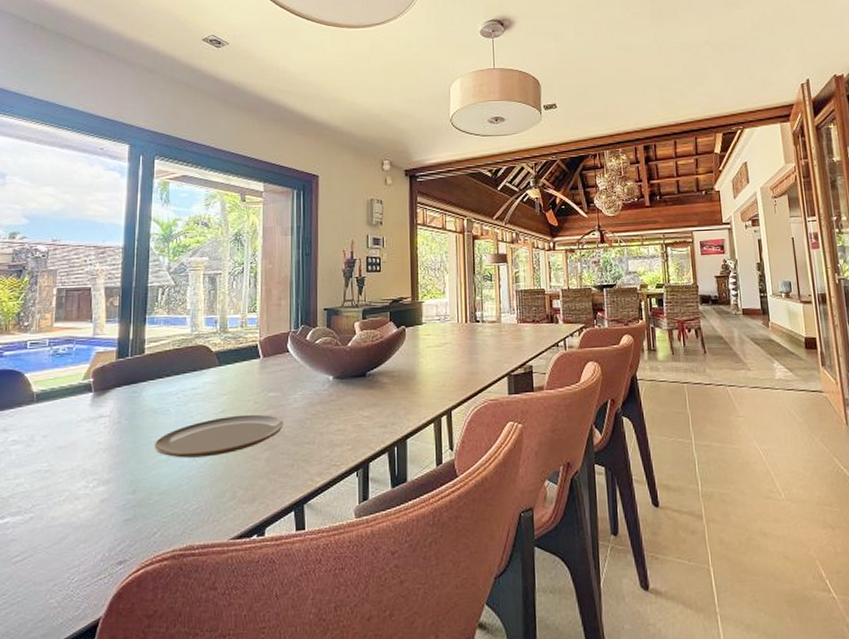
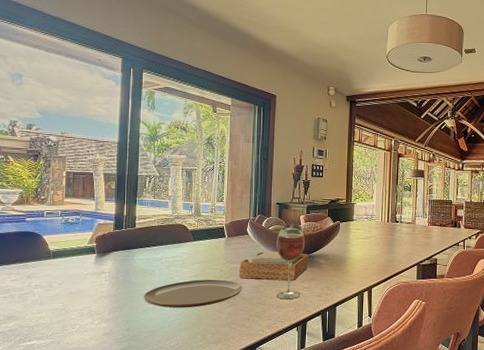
napkin holder: none [278,371,369,411] -> present [238,251,309,281]
wineglass: none [326,335,363,435] -> present [276,225,306,299]

